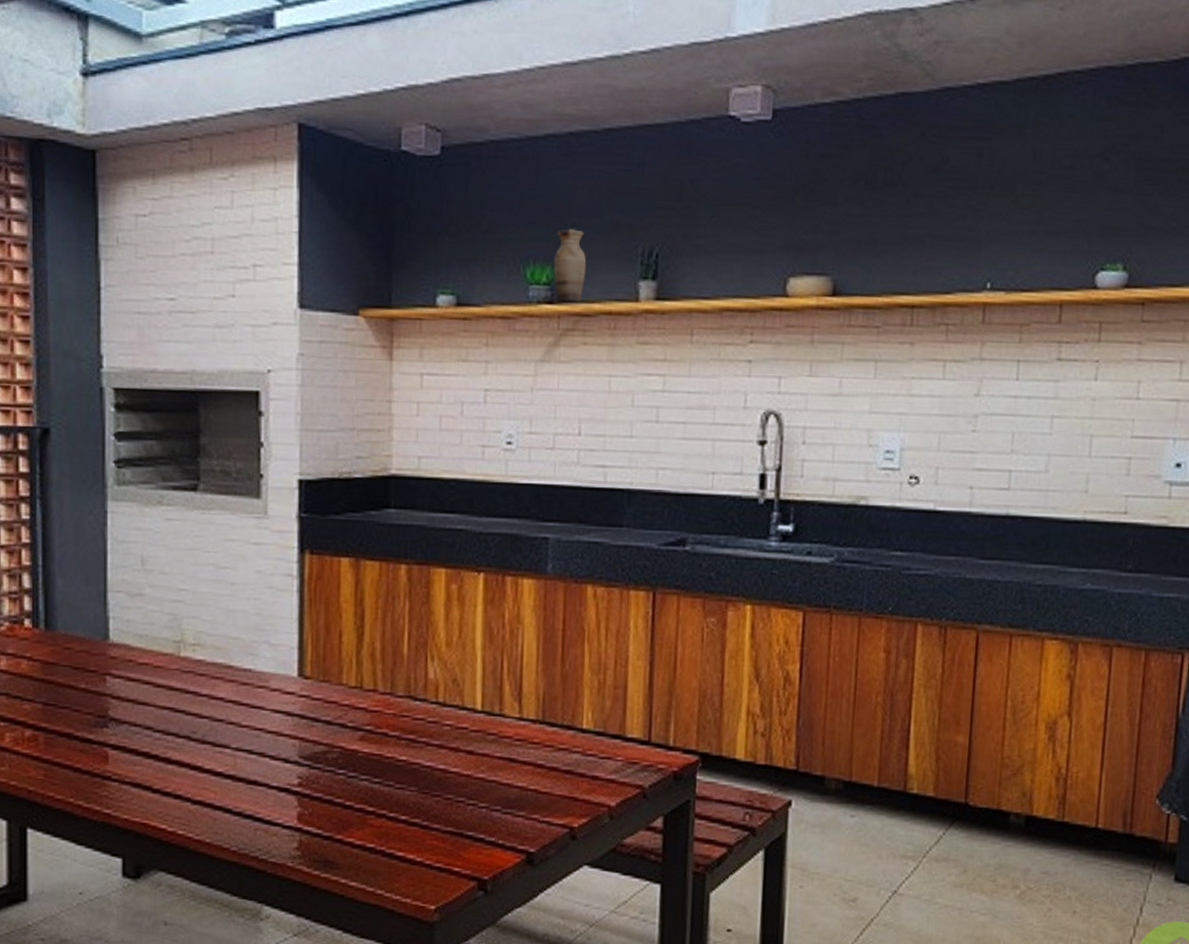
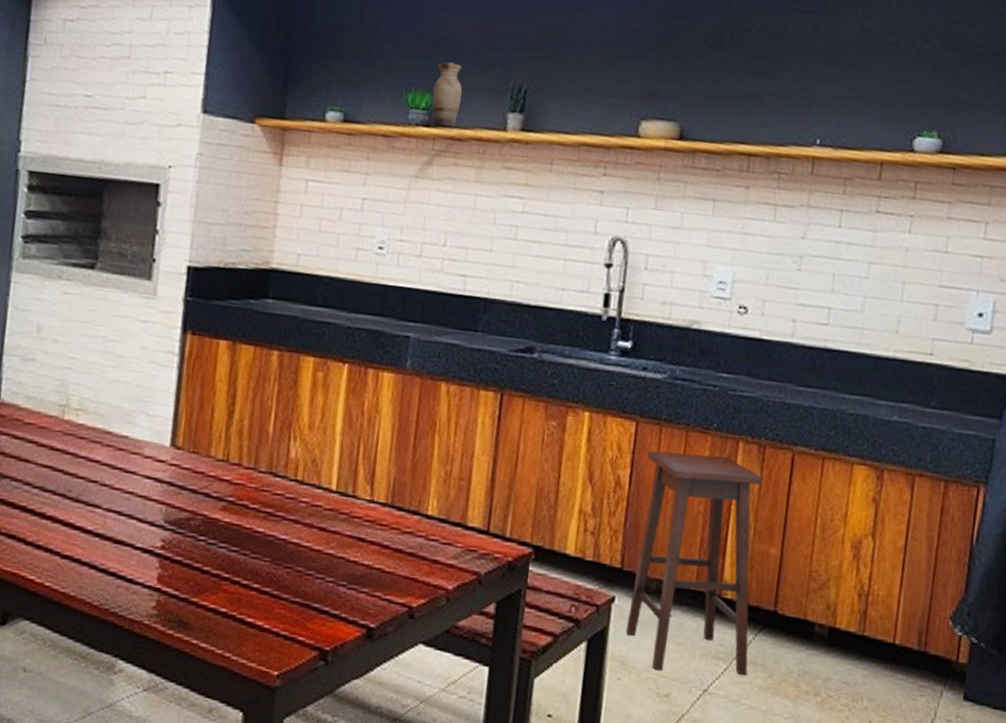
bar stool: none [805,641,945,875] -> present [625,450,762,675]

